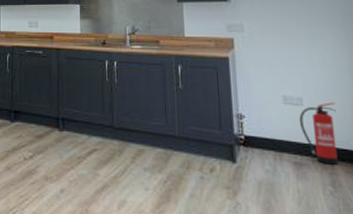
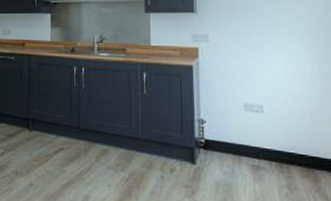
fire extinguisher: present [299,102,338,165] -> none [258,110,295,169]

